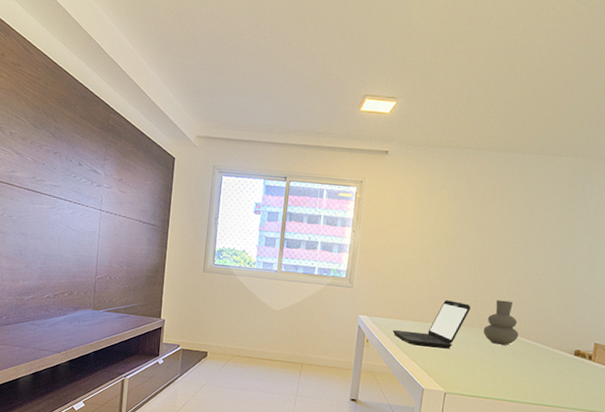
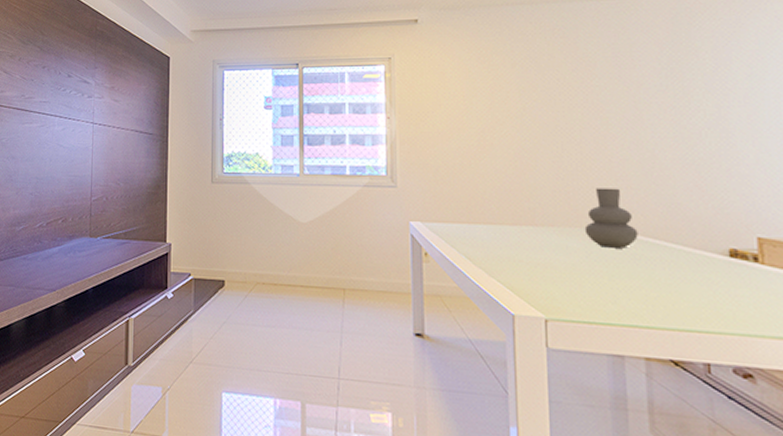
laptop: present [392,300,471,349] -> none [457,194,561,259]

